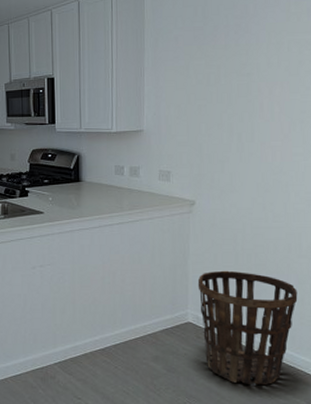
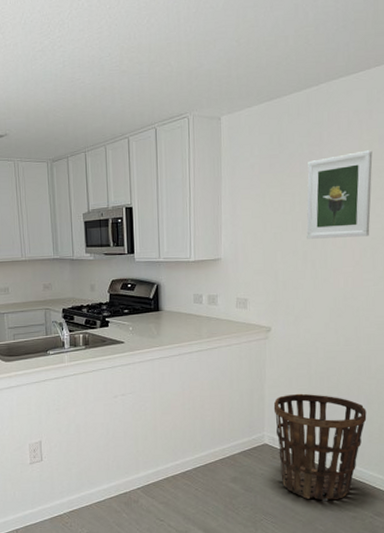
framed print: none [232,22,301,112] -> present [306,150,373,239]

